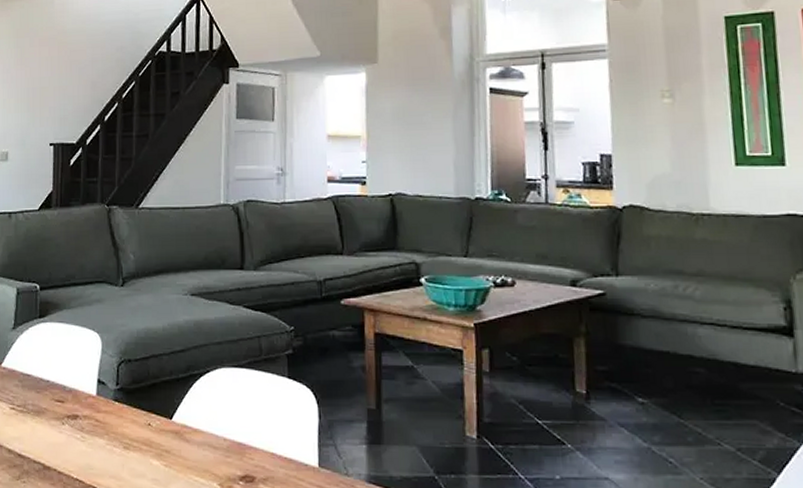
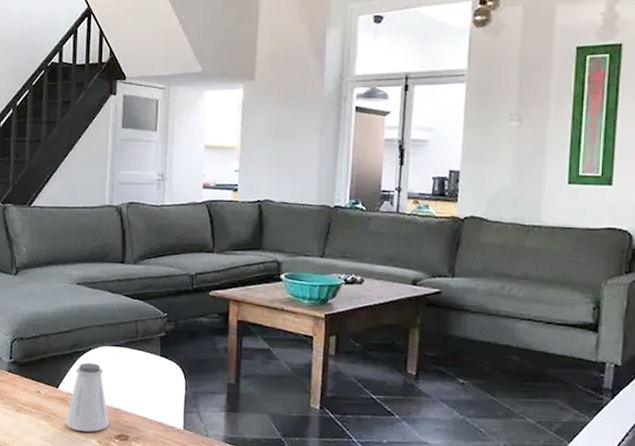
saltshaker: none [180,388,231,473] -> present [65,363,109,432]

